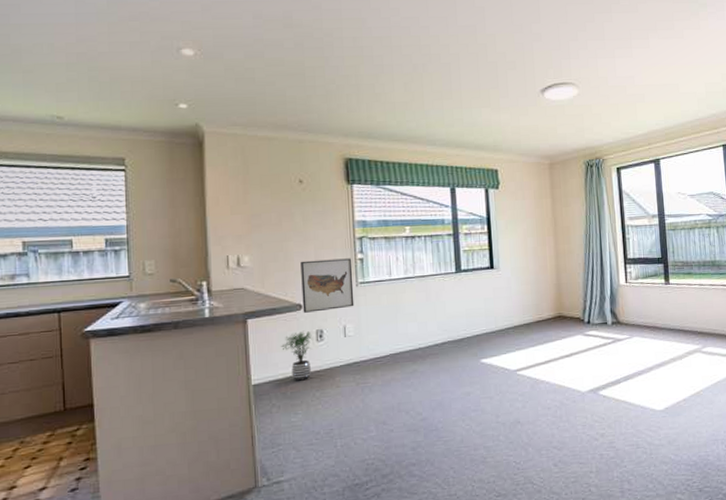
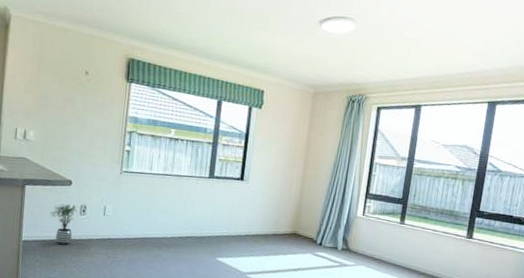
wall art: present [300,258,354,313] -> none [72,143,119,191]

